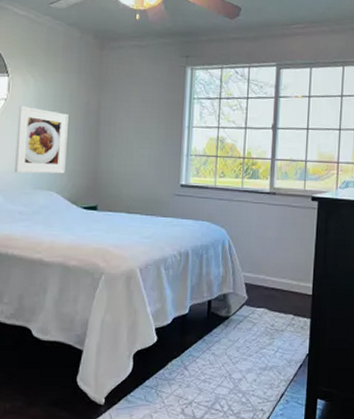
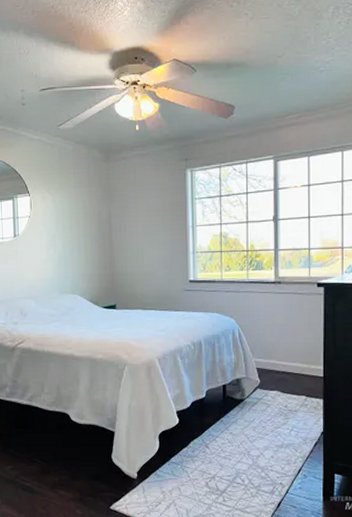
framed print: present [14,105,69,174] -> none [41,220,86,281]

